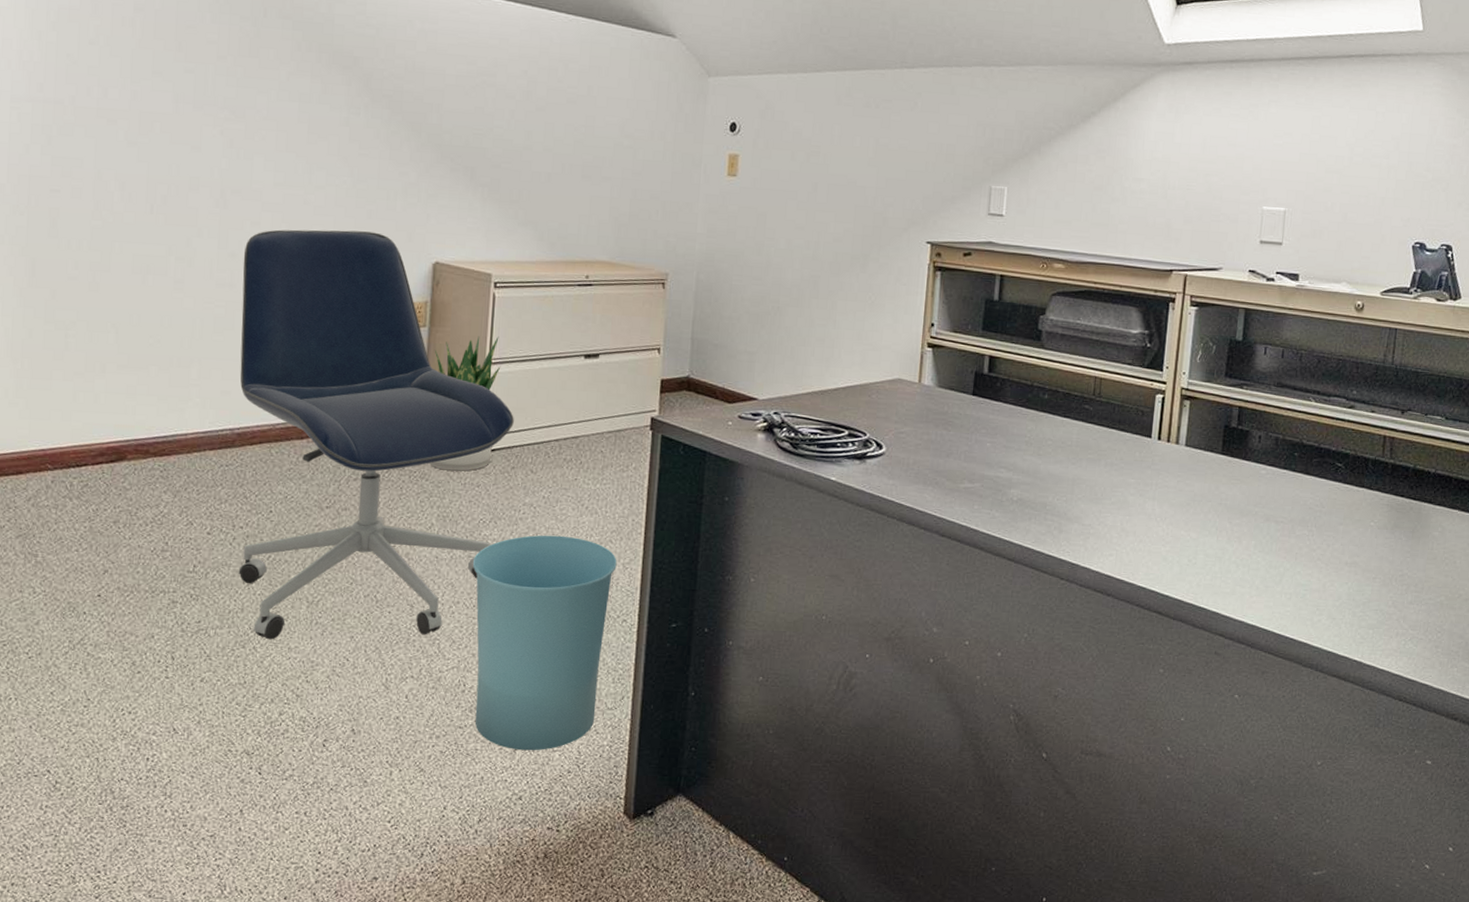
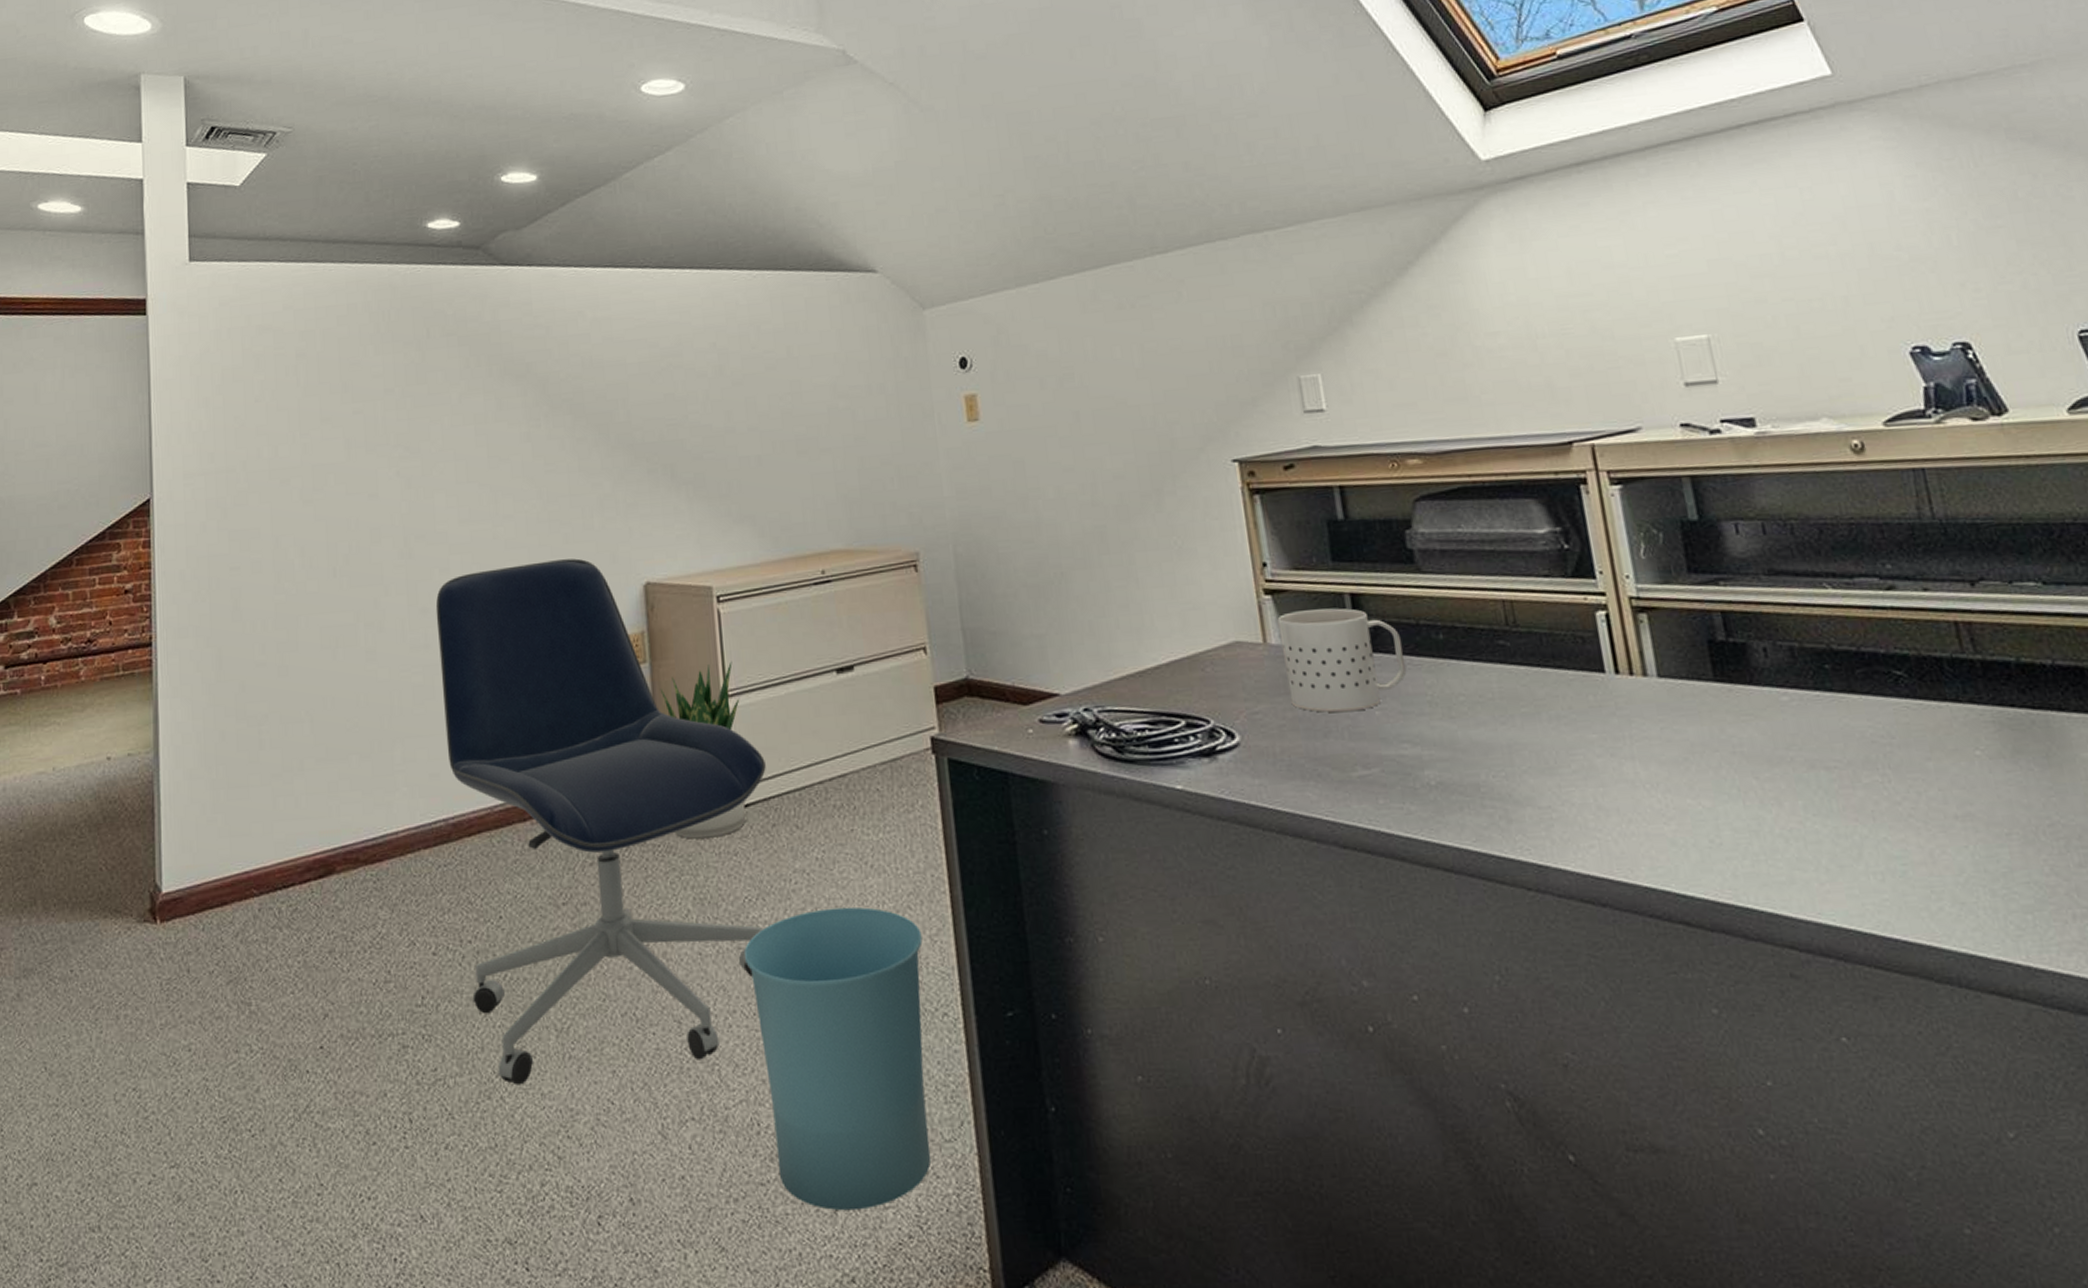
mug: none [929,363,1018,442] -> present [1277,608,1407,713]

